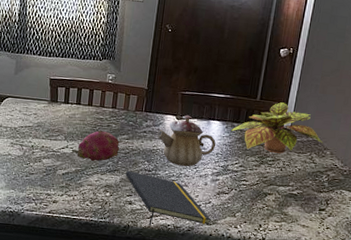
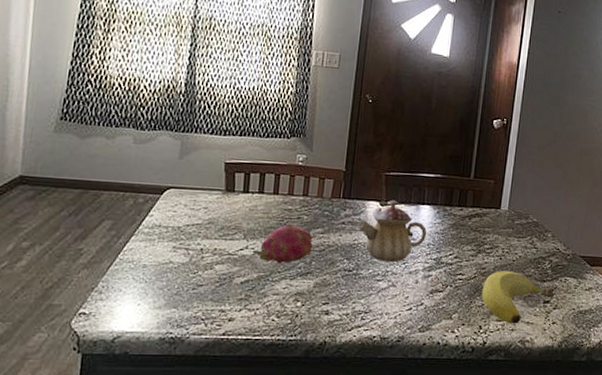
notepad: present [125,170,212,226] -> none [320,272,425,339]
plant: present [231,102,323,154] -> none [444,180,544,239]
banana: none [262,180,330,226] -> present [481,271,554,324]

